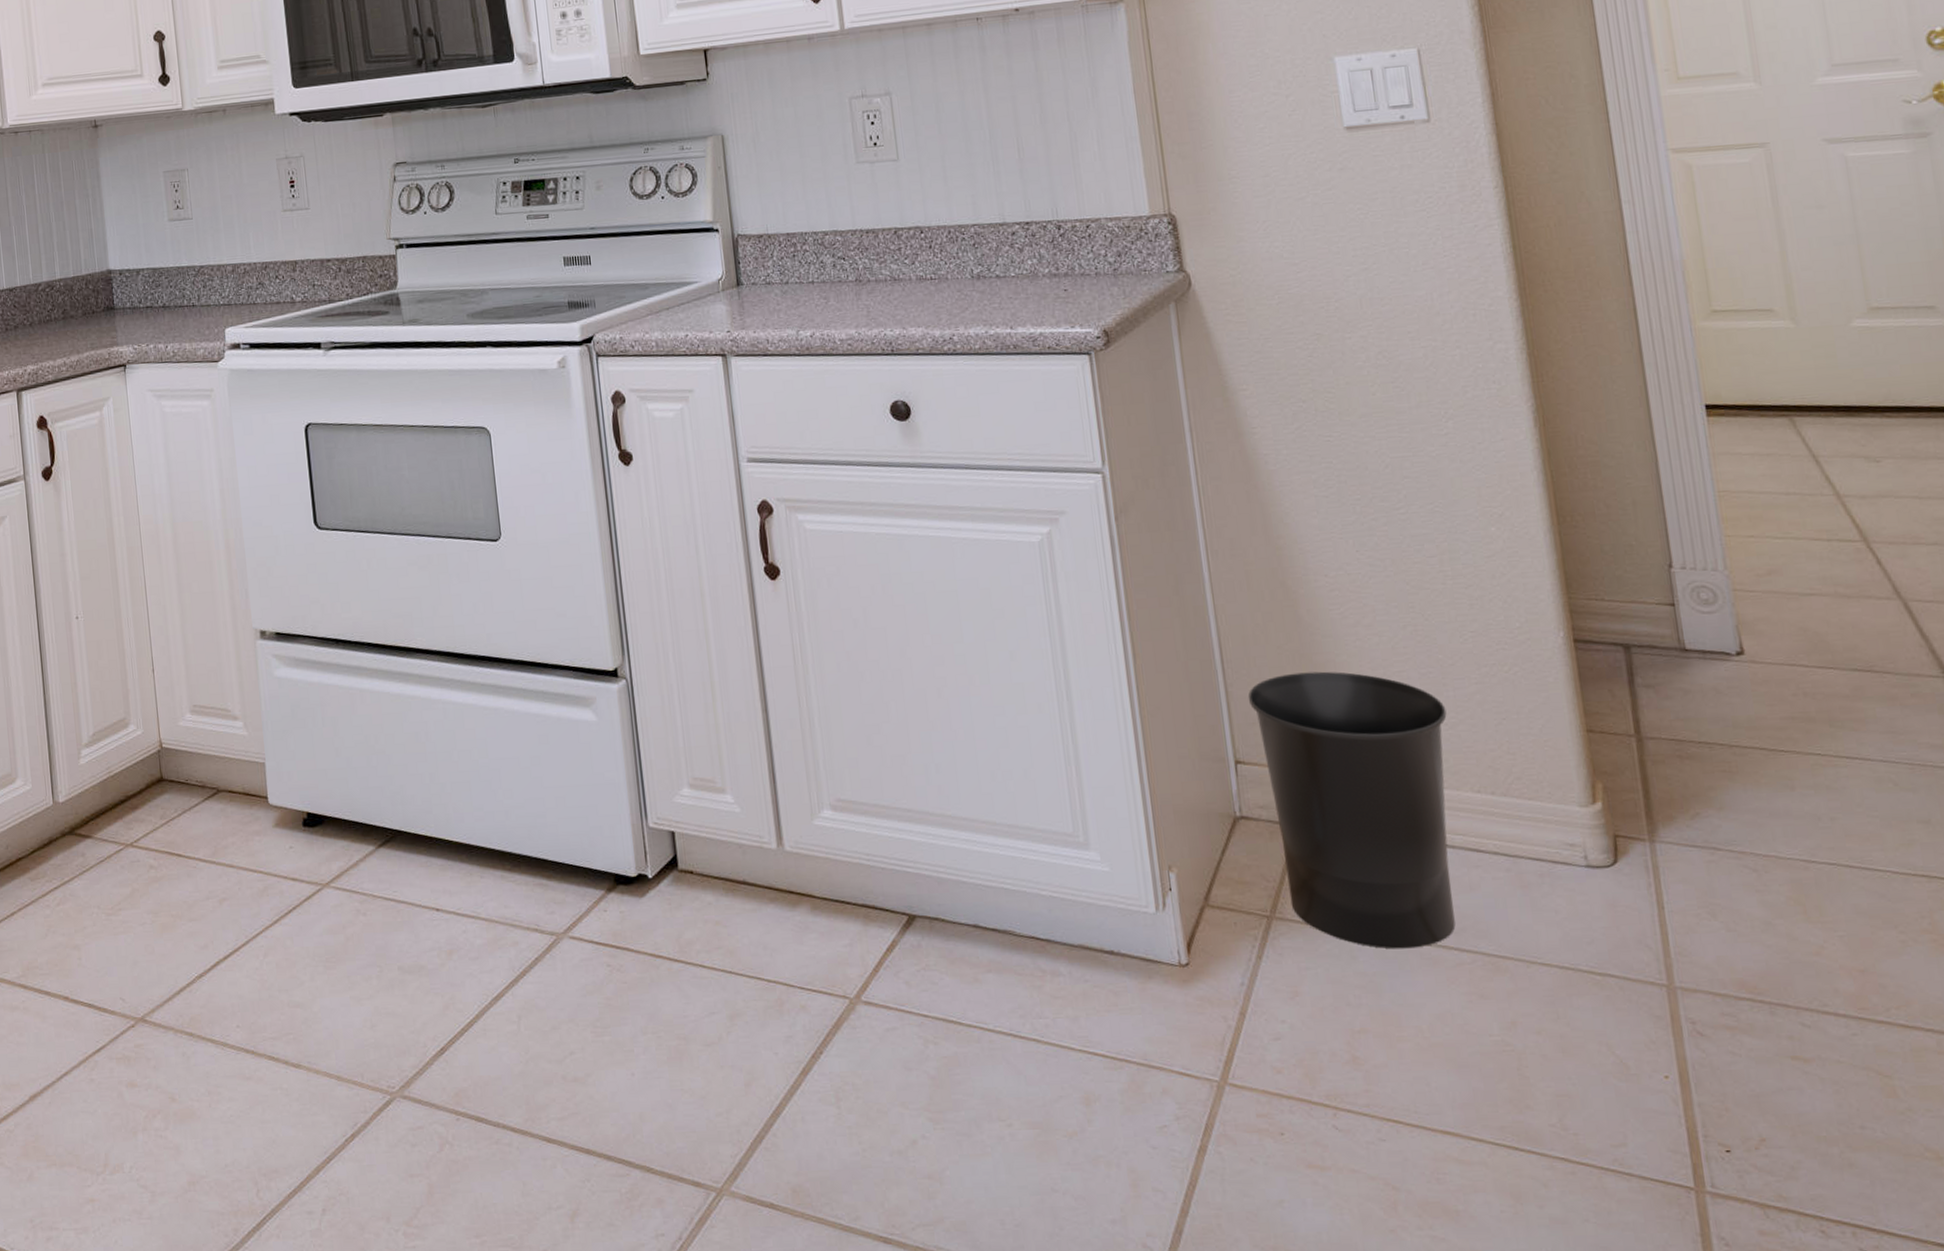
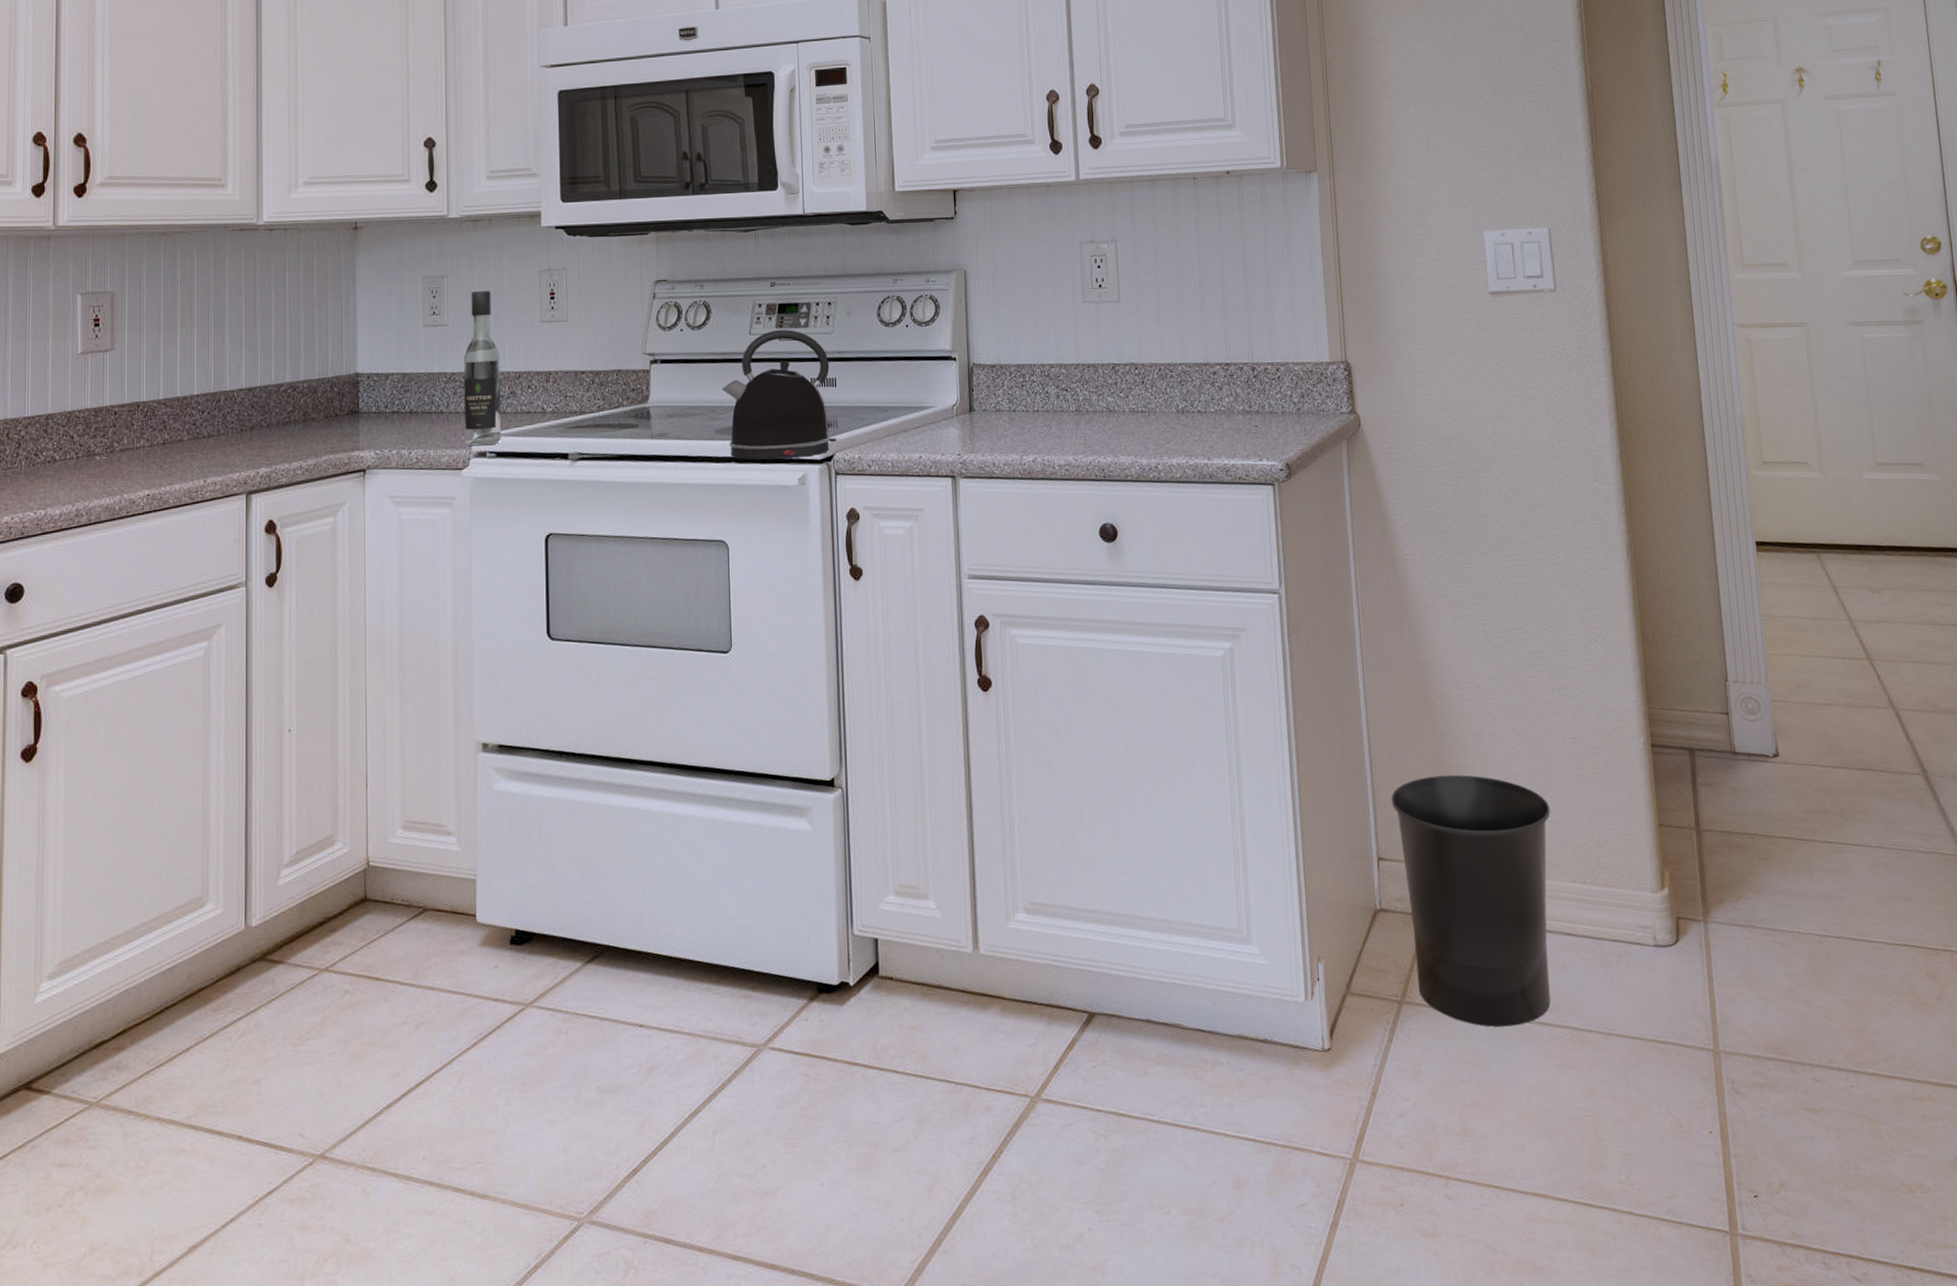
bottle: none [209,182,253,339] -> present [463,291,502,446]
kettle: none [471,207,596,344] -> present [722,329,837,460]

